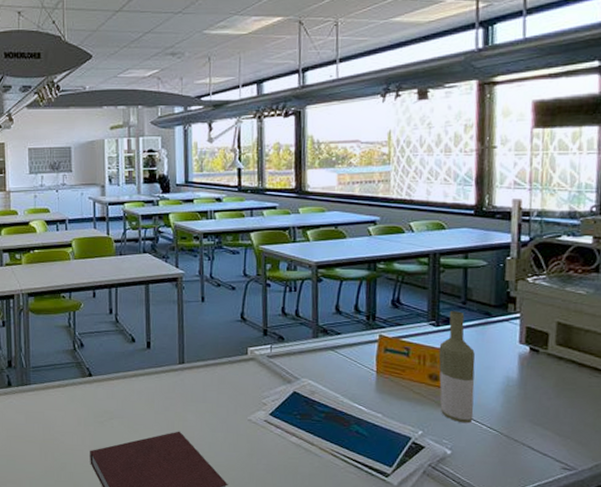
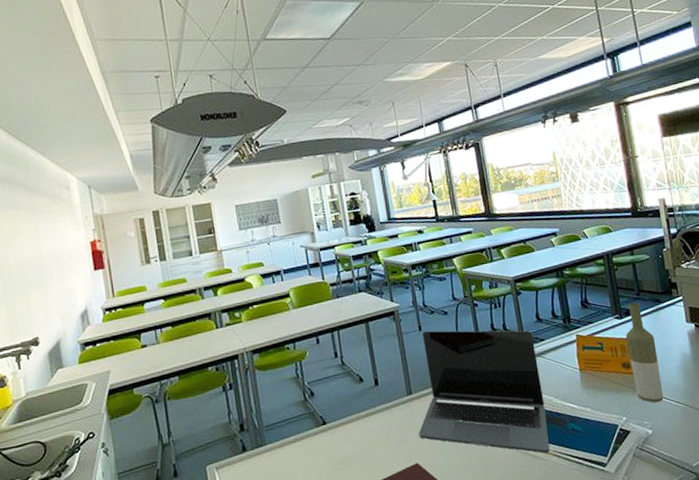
laptop: none [185,302,329,450] -> present [419,330,550,454]

